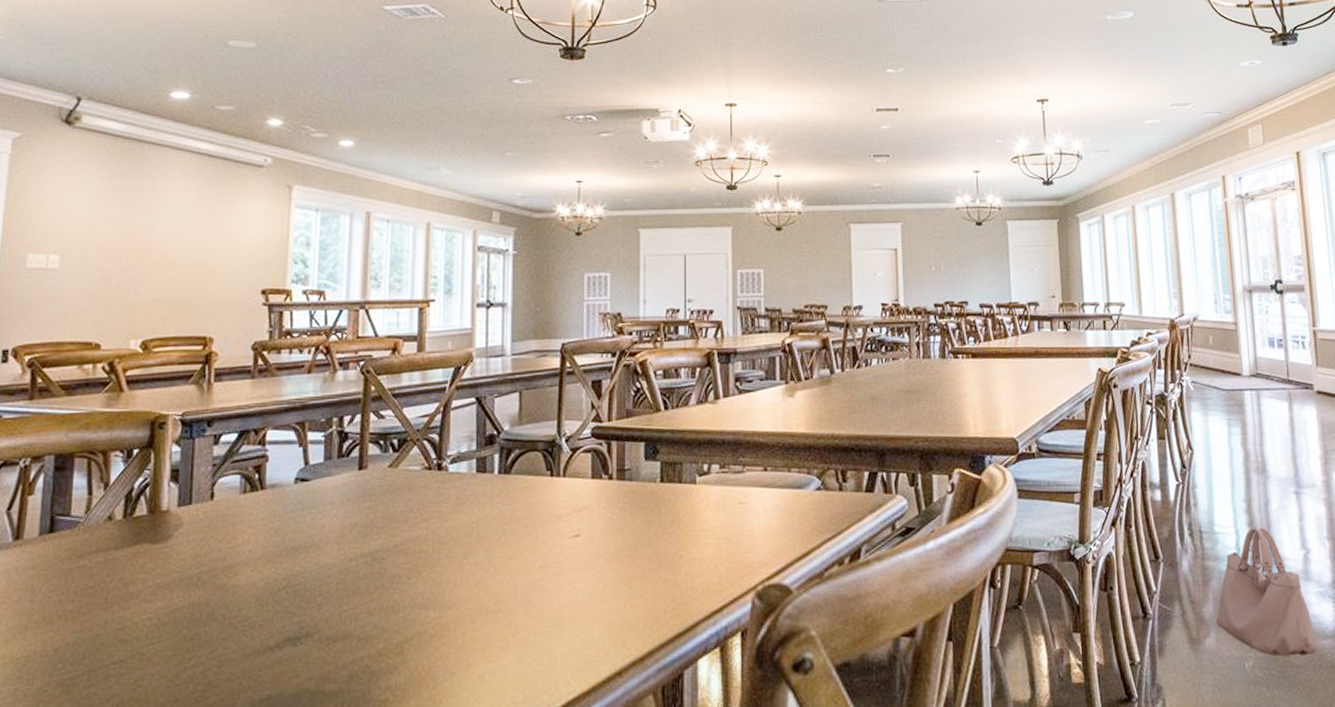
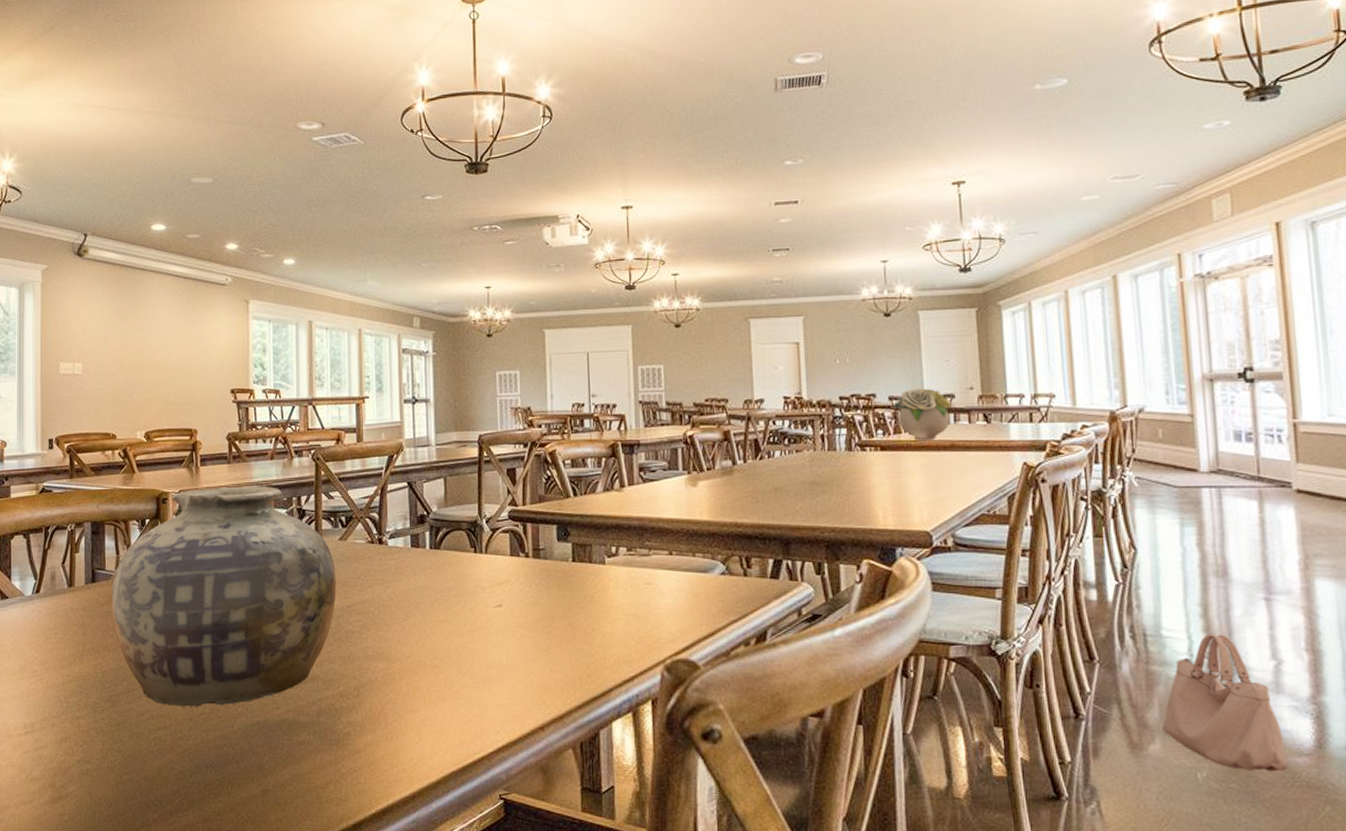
vase: none [75,405,383,686] -> present [112,486,337,707]
flower arrangement: none [982,296,1036,347] -> present [891,388,952,440]

